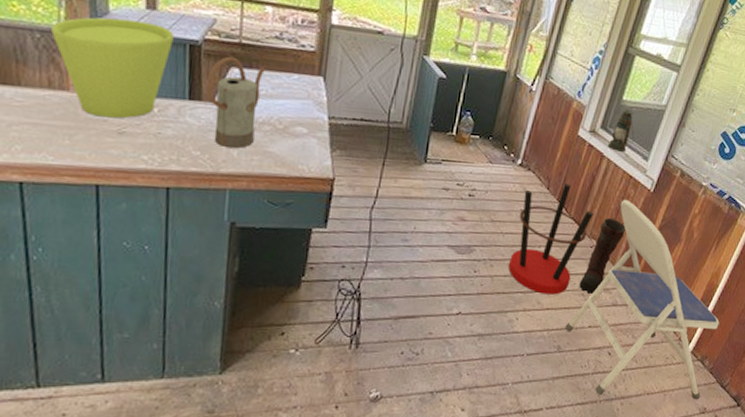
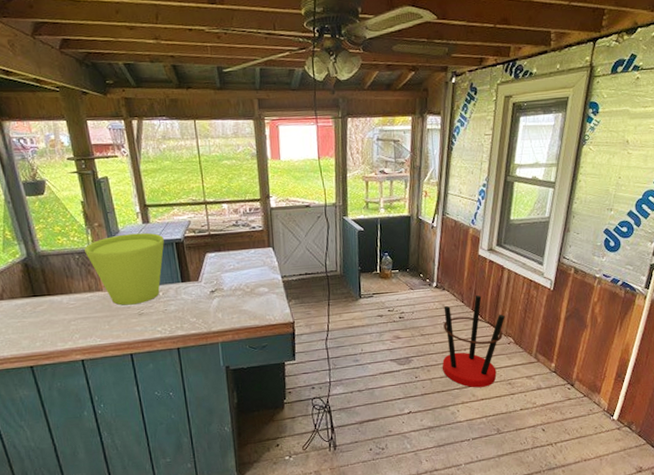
watering can: present [205,56,266,149] -> none [191,245,231,313]
folding chair: present [565,199,720,400] -> none [500,299,638,466]
boot: present [579,218,626,295] -> none [505,317,536,383]
lantern: present [607,110,635,153] -> none [505,227,528,263]

